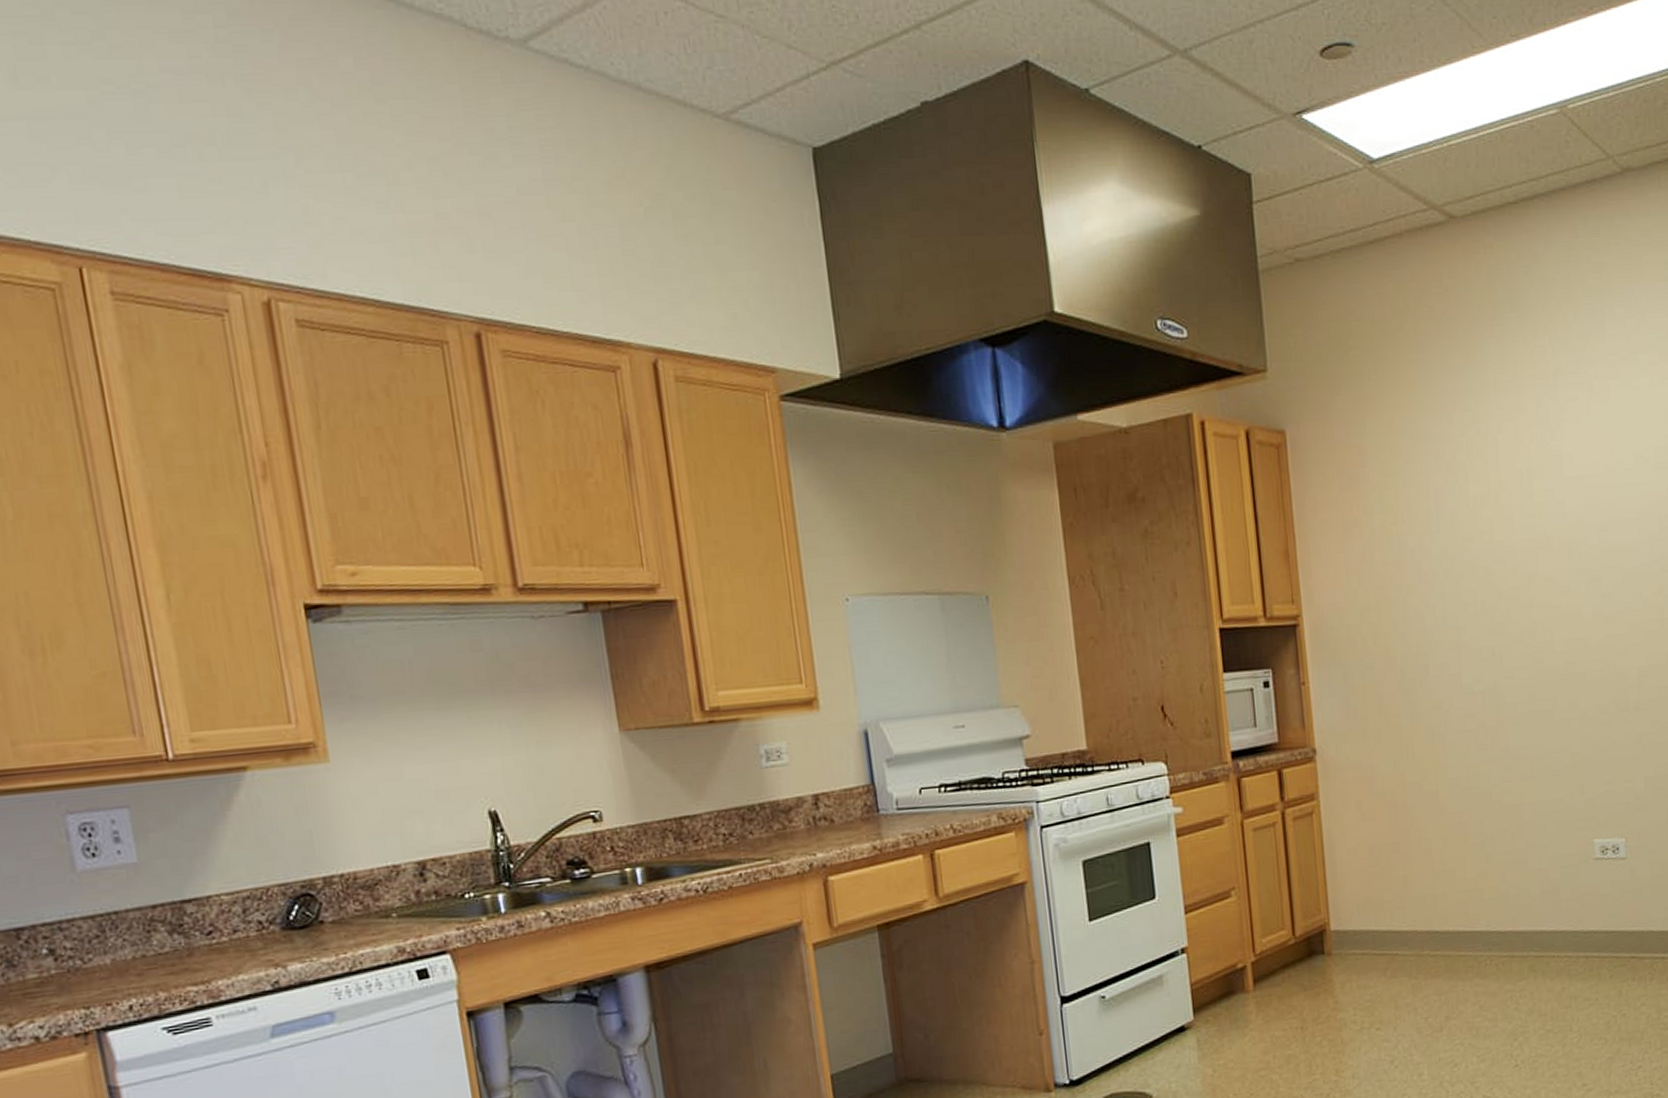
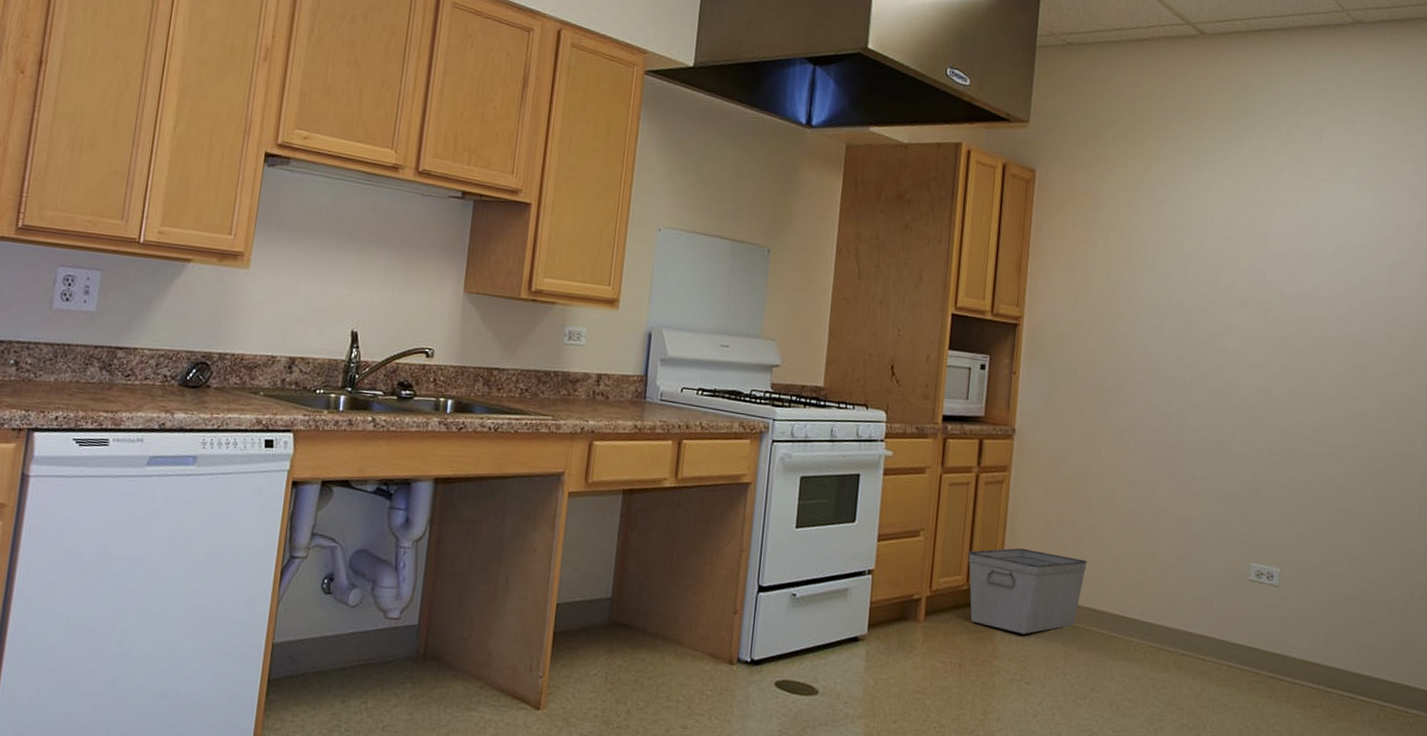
storage bin: none [1288,879,1421,978] -> present [968,548,1088,634]

